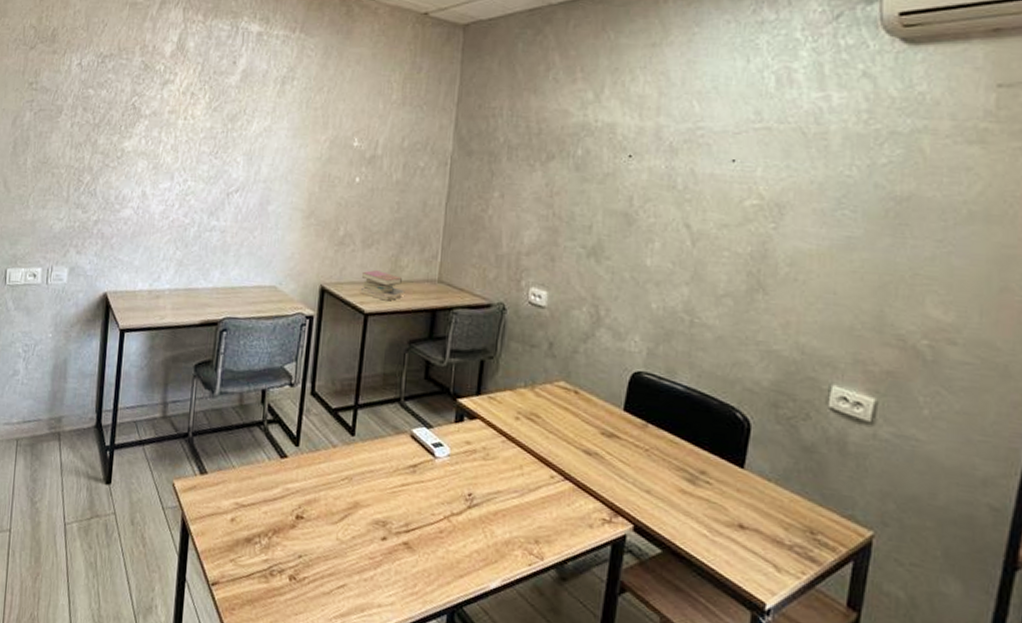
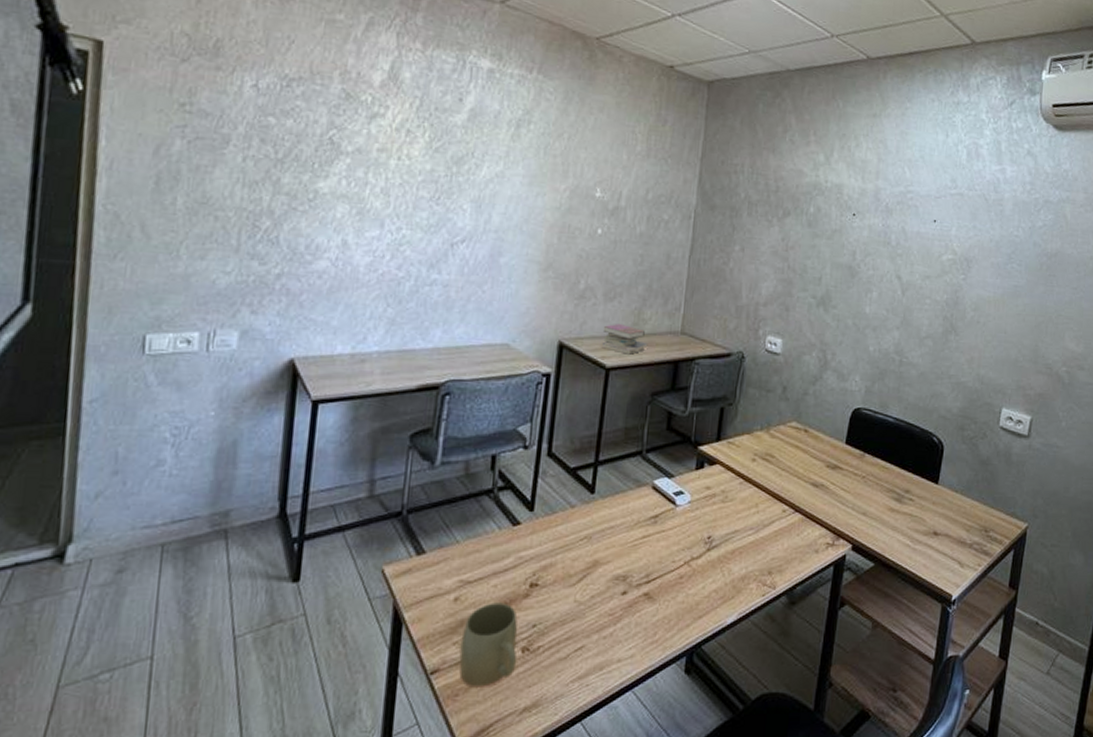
mug: none [235,528,286,607] -> present [459,603,518,688]

